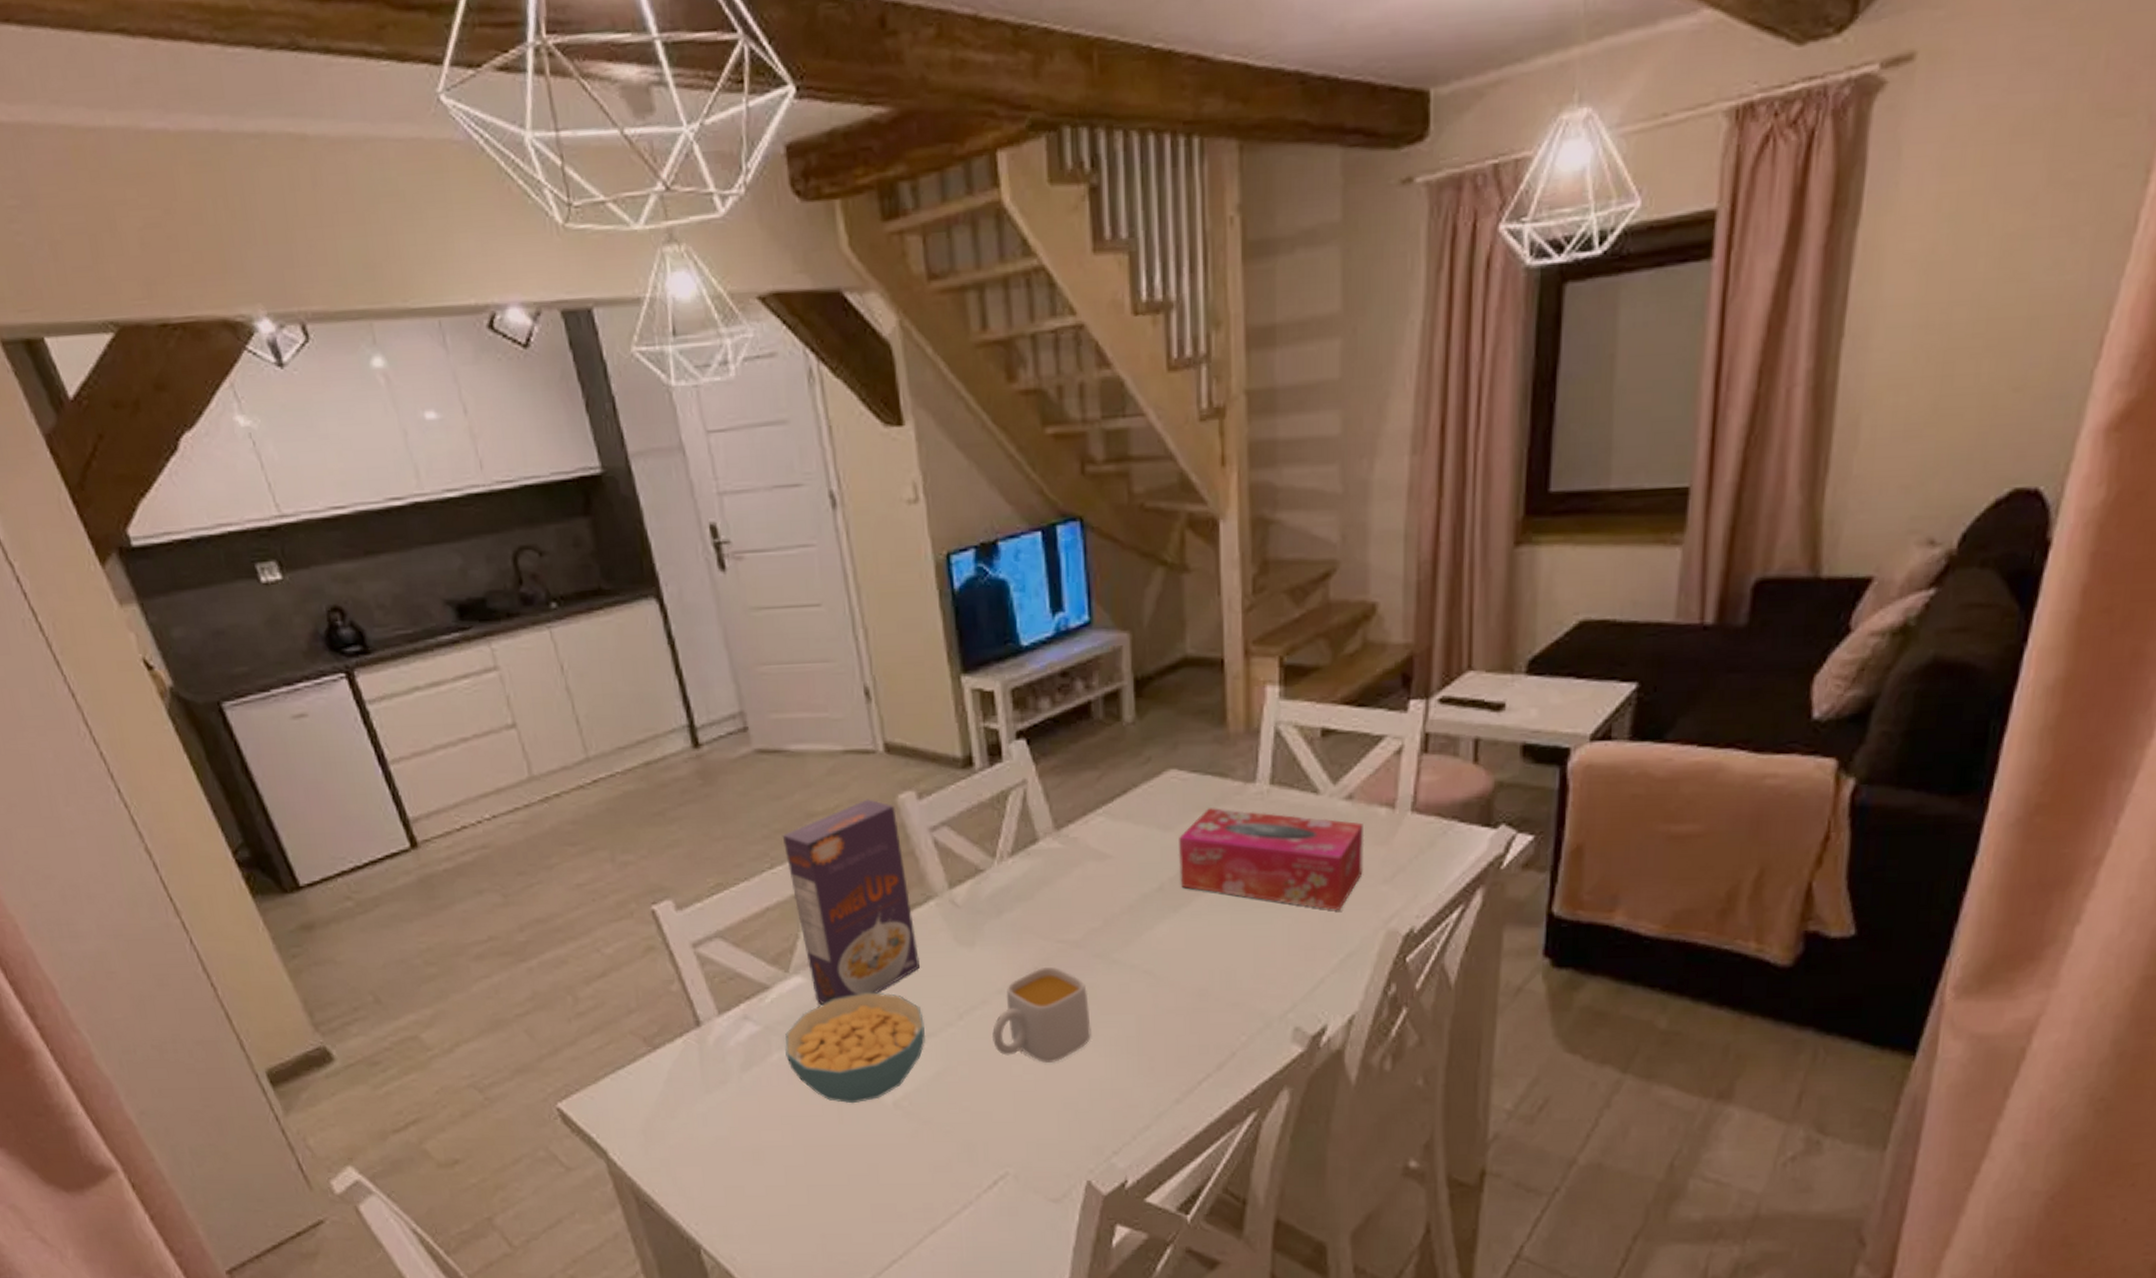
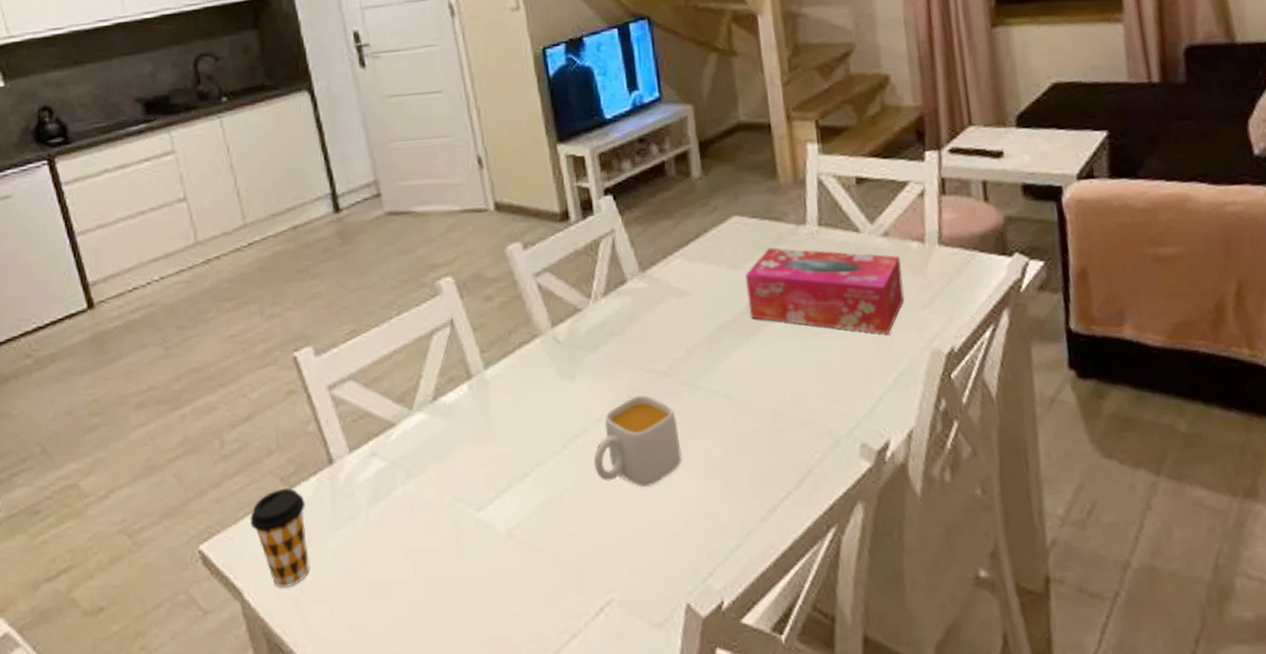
coffee cup: none [611,1050,679,1149] -> present [250,488,310,589]
cereal box: present [782,799,921,1004] -> none [408,251,529,439]
cereal bowl: present [785,992,926,1104] -> none [408,425,535,535]

